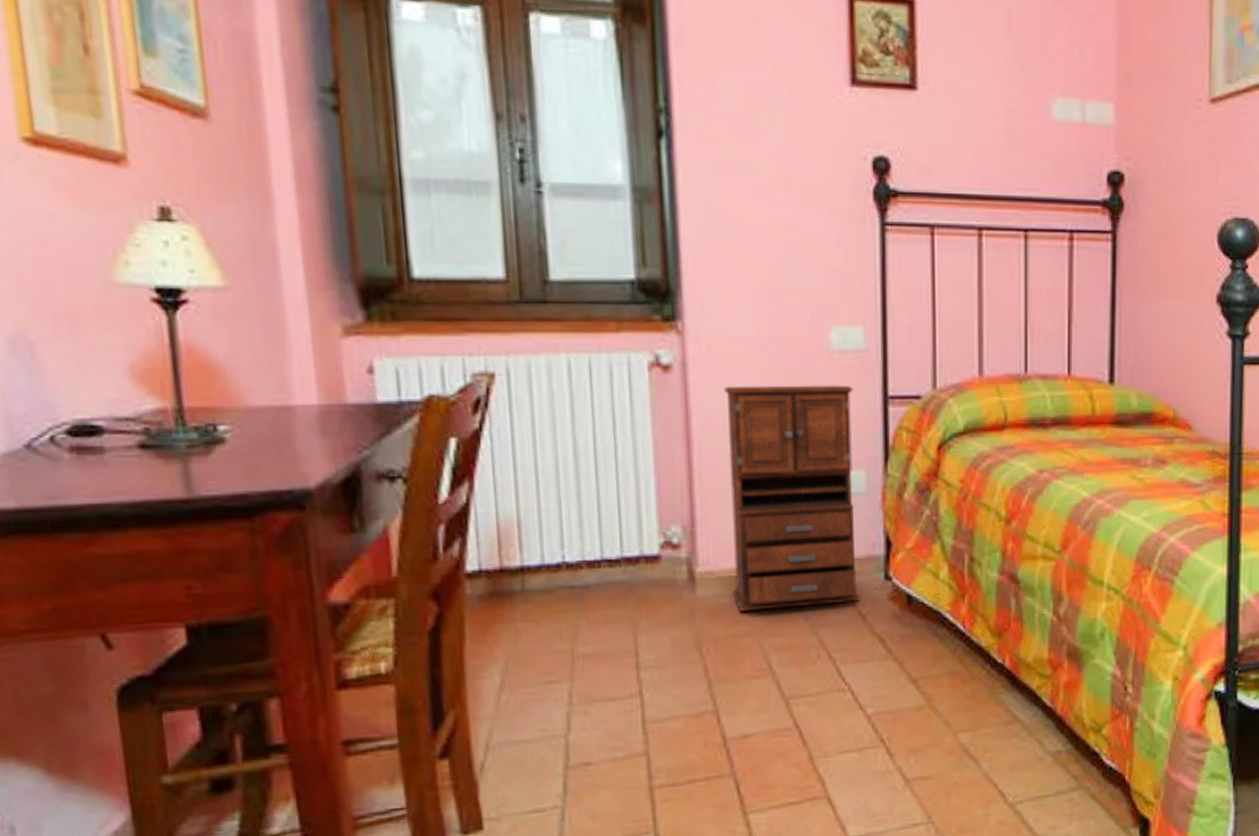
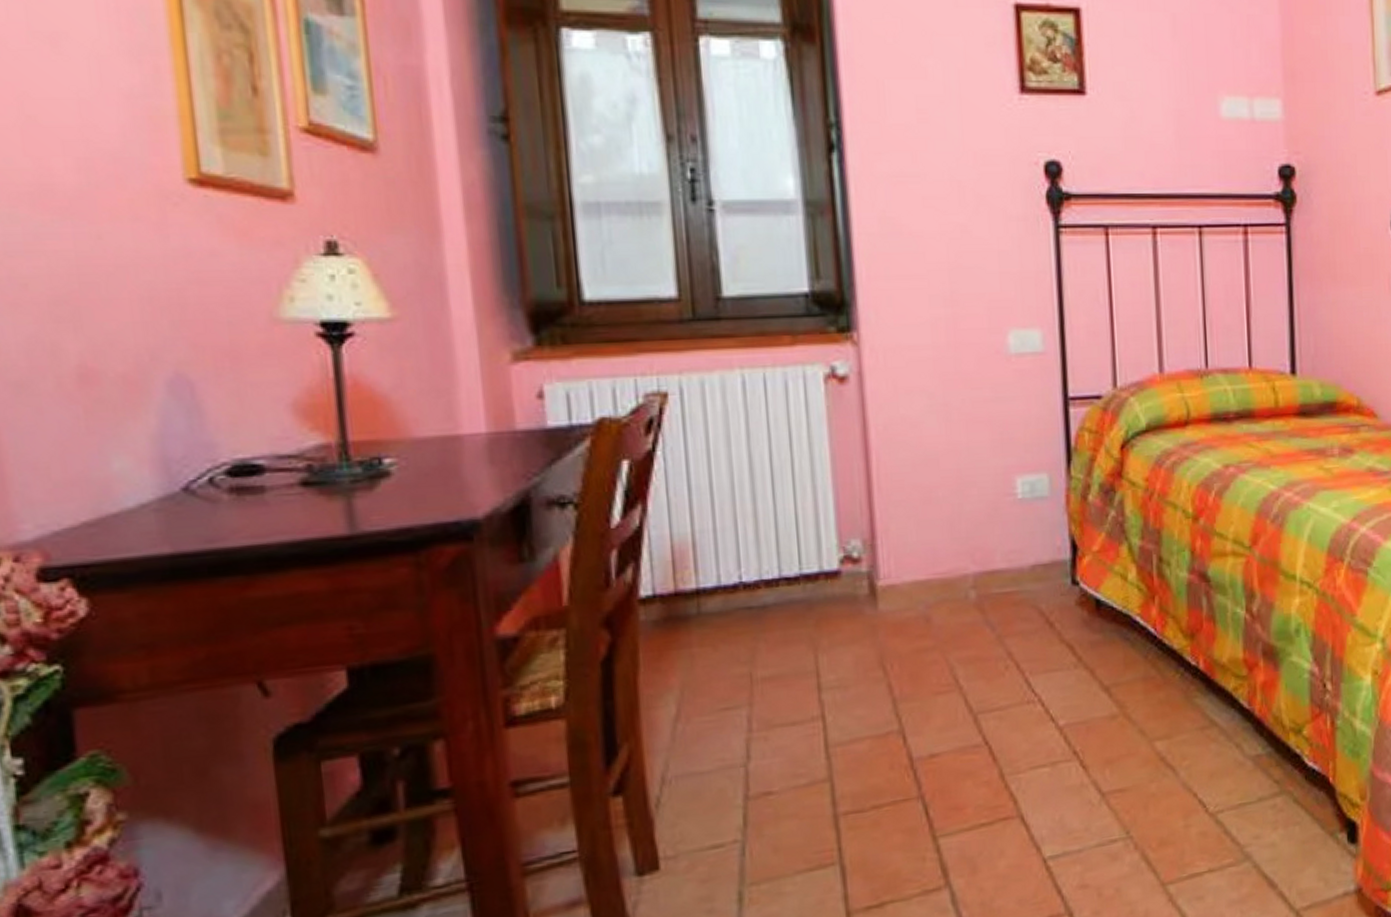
chest of drawers: present [724,385,861,611] -> none [902,388,1049,625]

